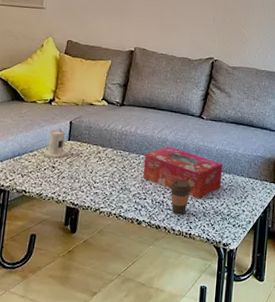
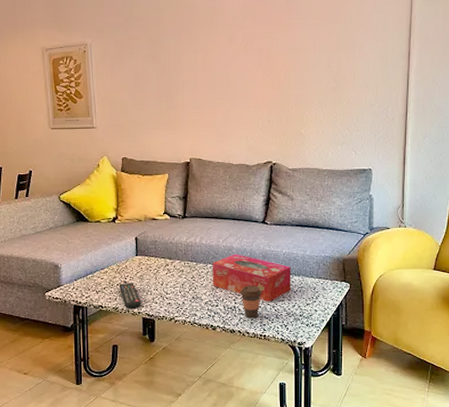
candle: present [44,127,67,159] -> none [115,244,136,275]
remote control: none [46,168,68,197] -> present [119,282,142,310]

